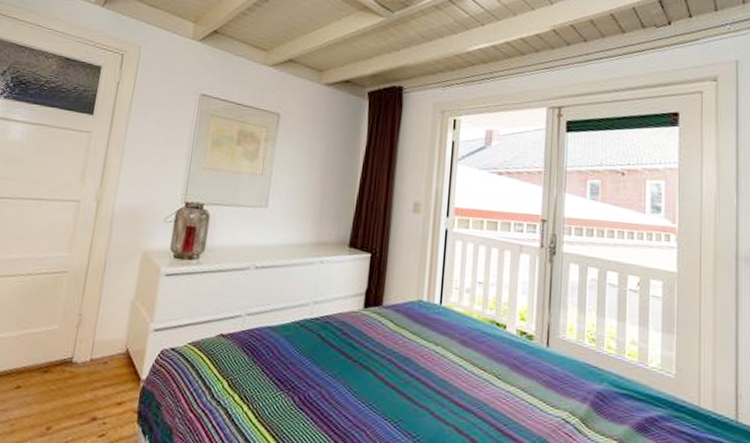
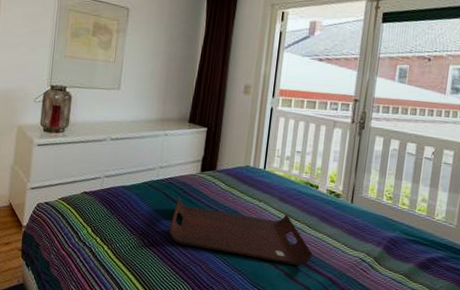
serving tray: none [325,339,504,430] -> present [169,196,313,266]

